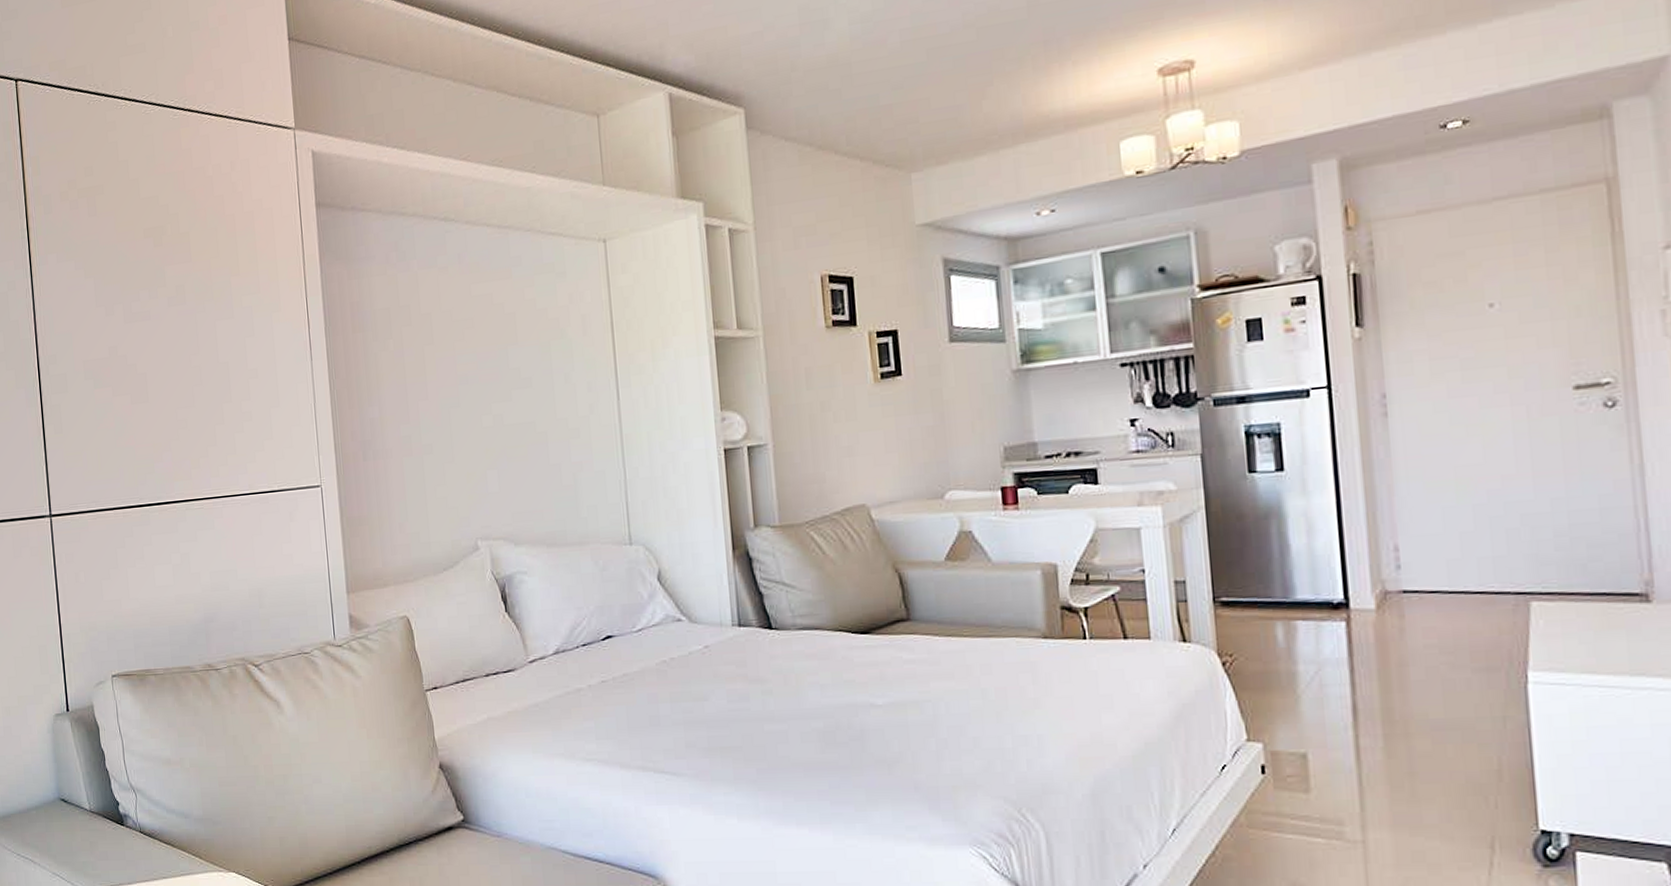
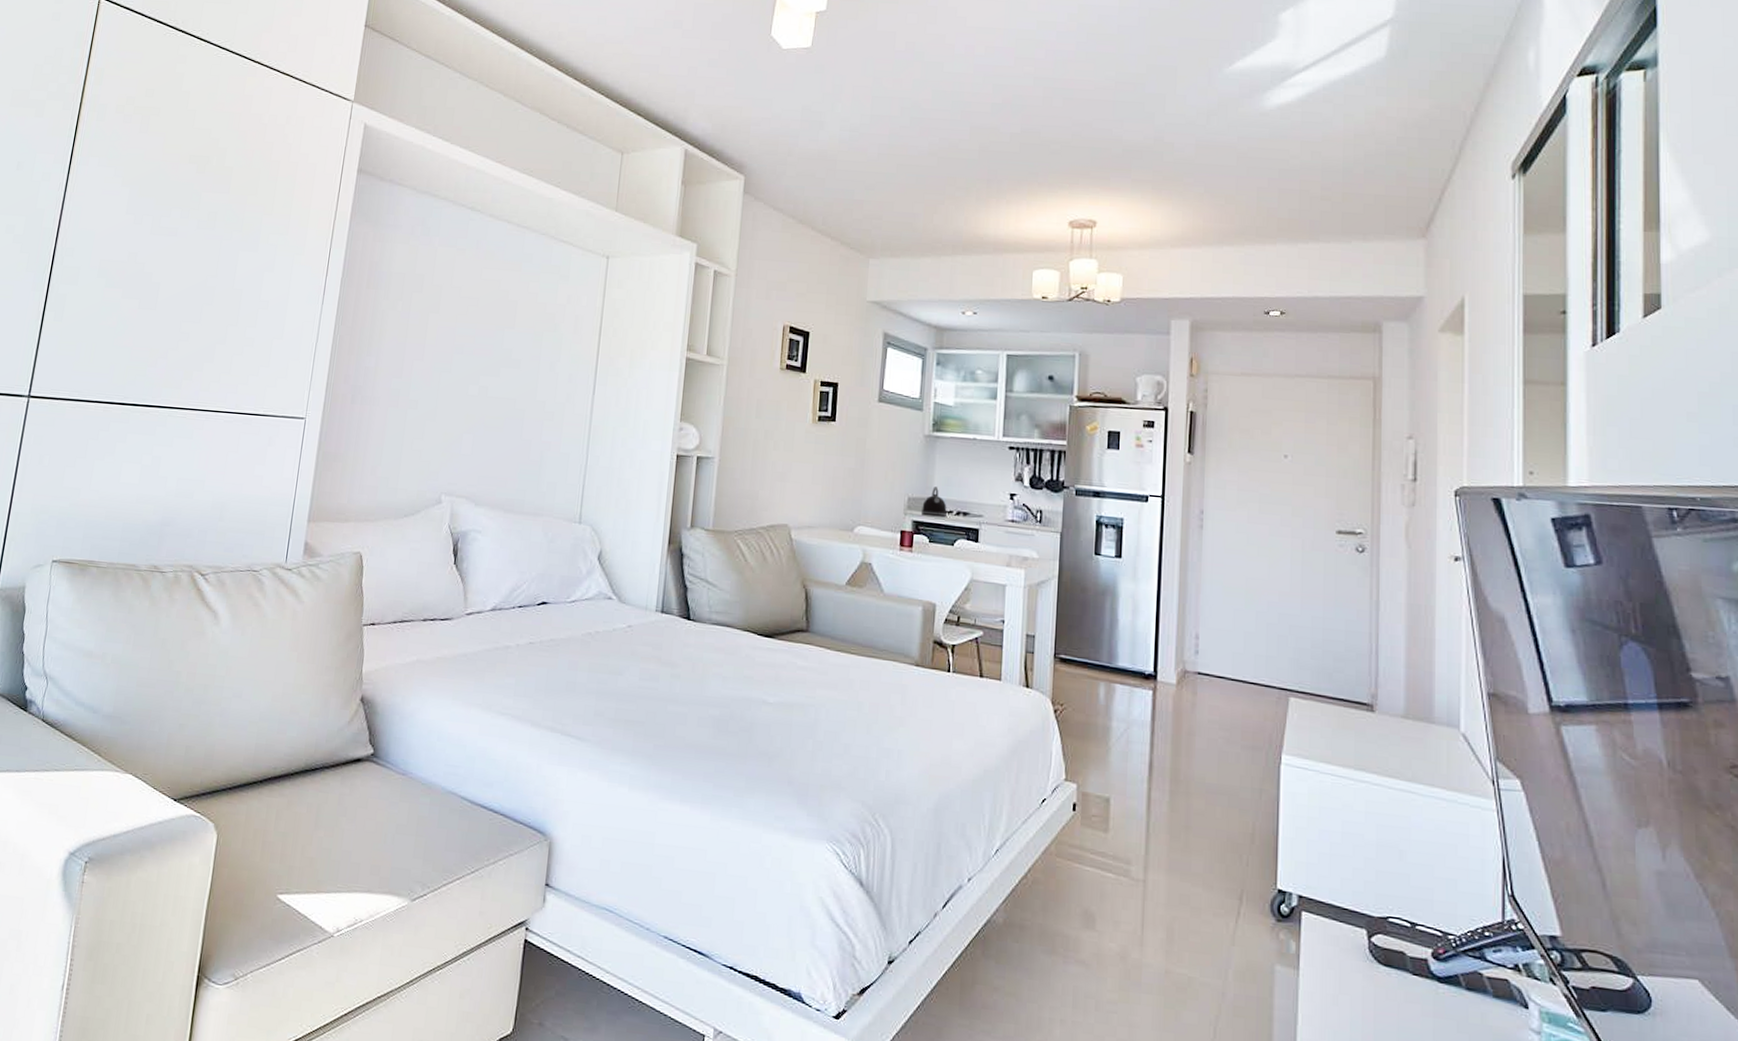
kettle: none [1021,428,1054,465] -> present [920,487,947,518]

